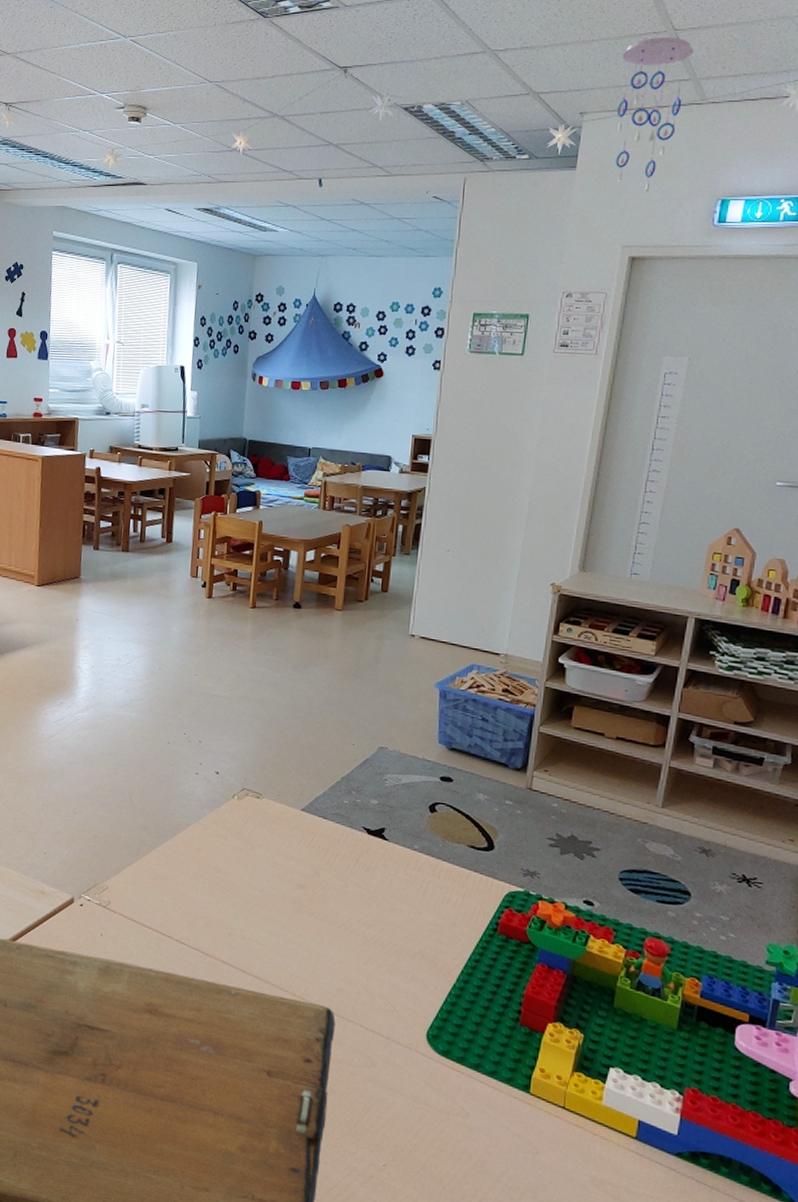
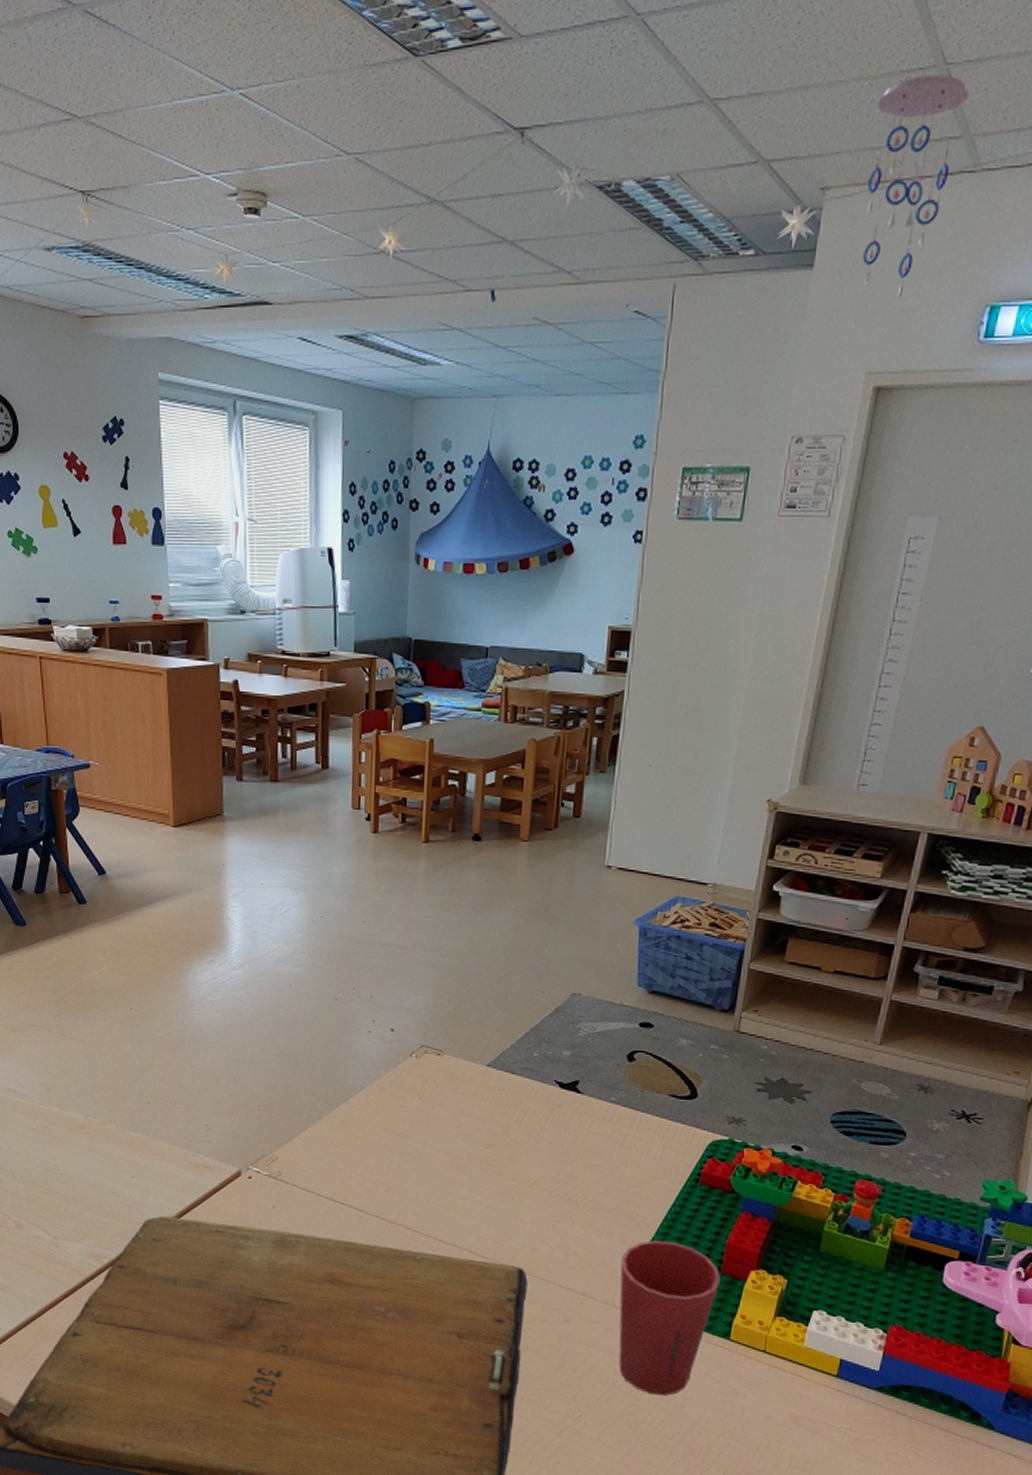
cup: none [422,987,520,1149] -> present [618,1240,721,1396]

